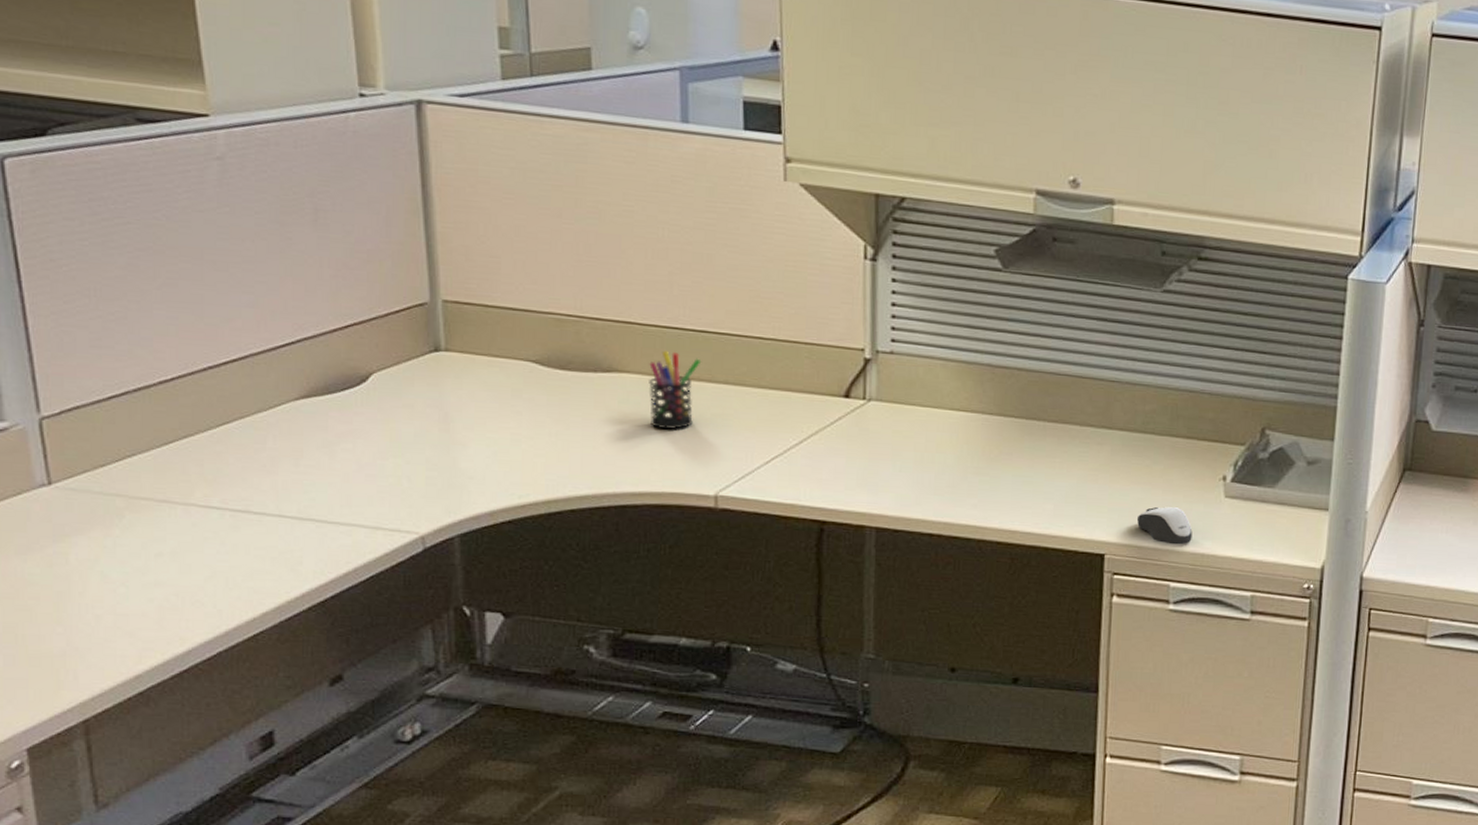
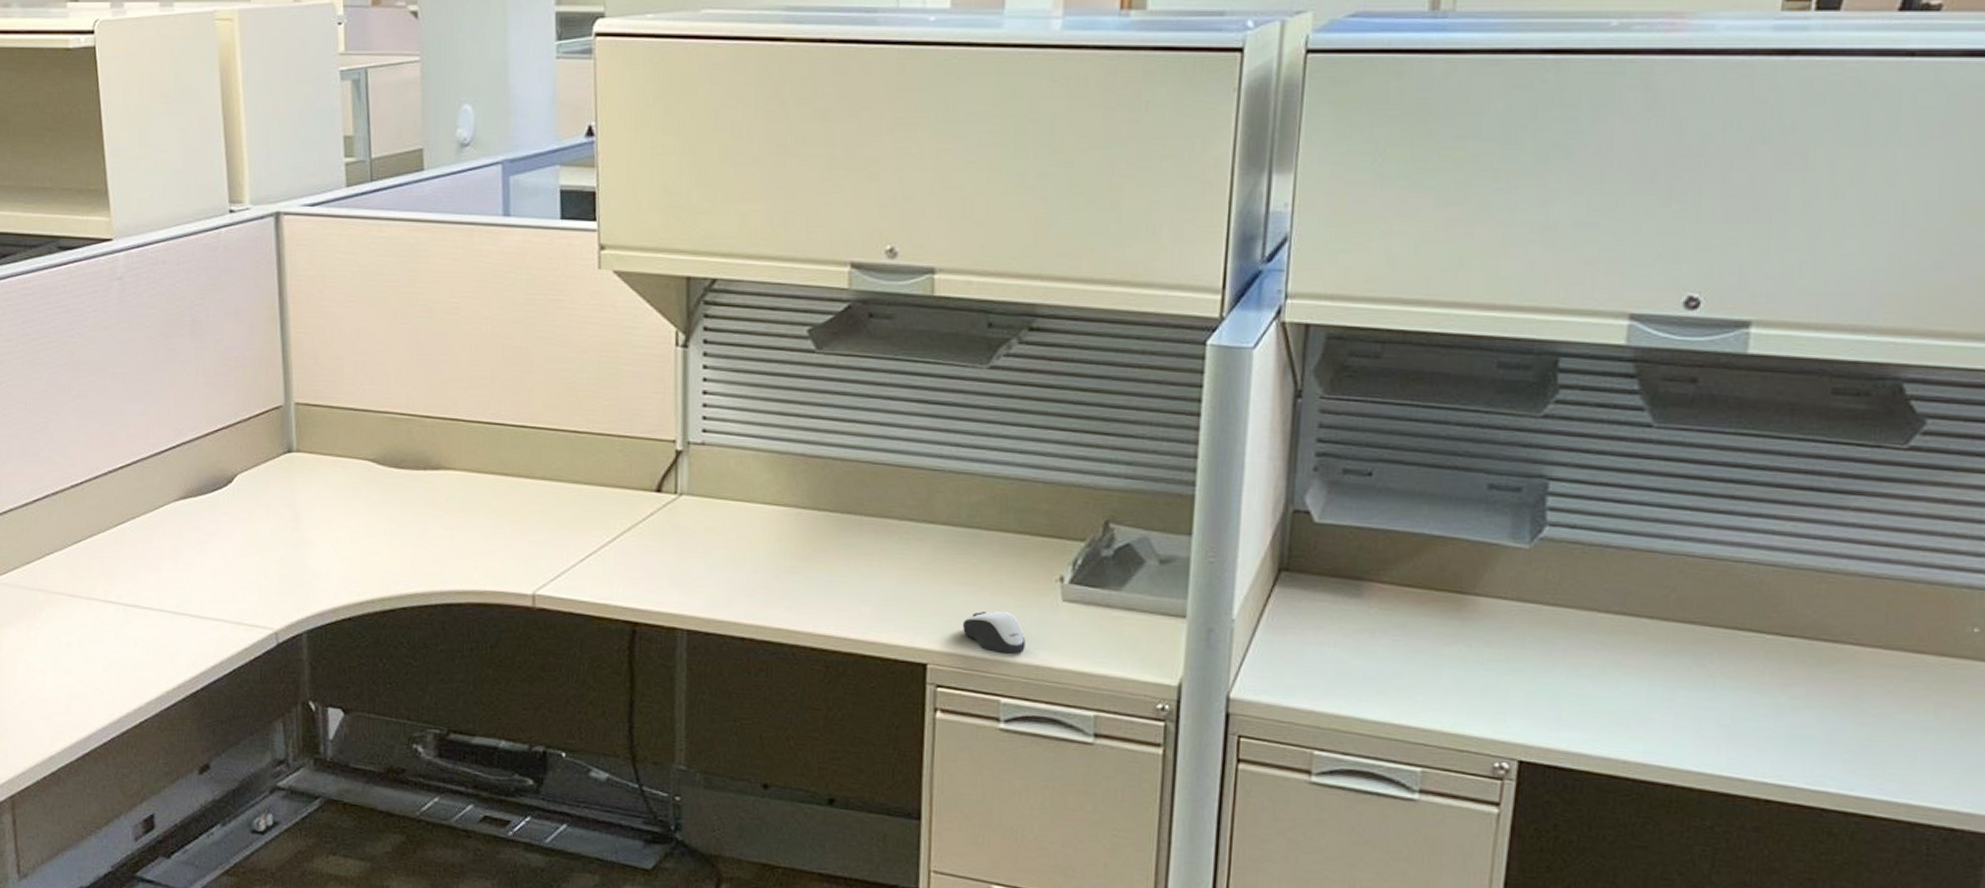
pen holder: present [649,350,702,429] -> none [472,447,521,527]

